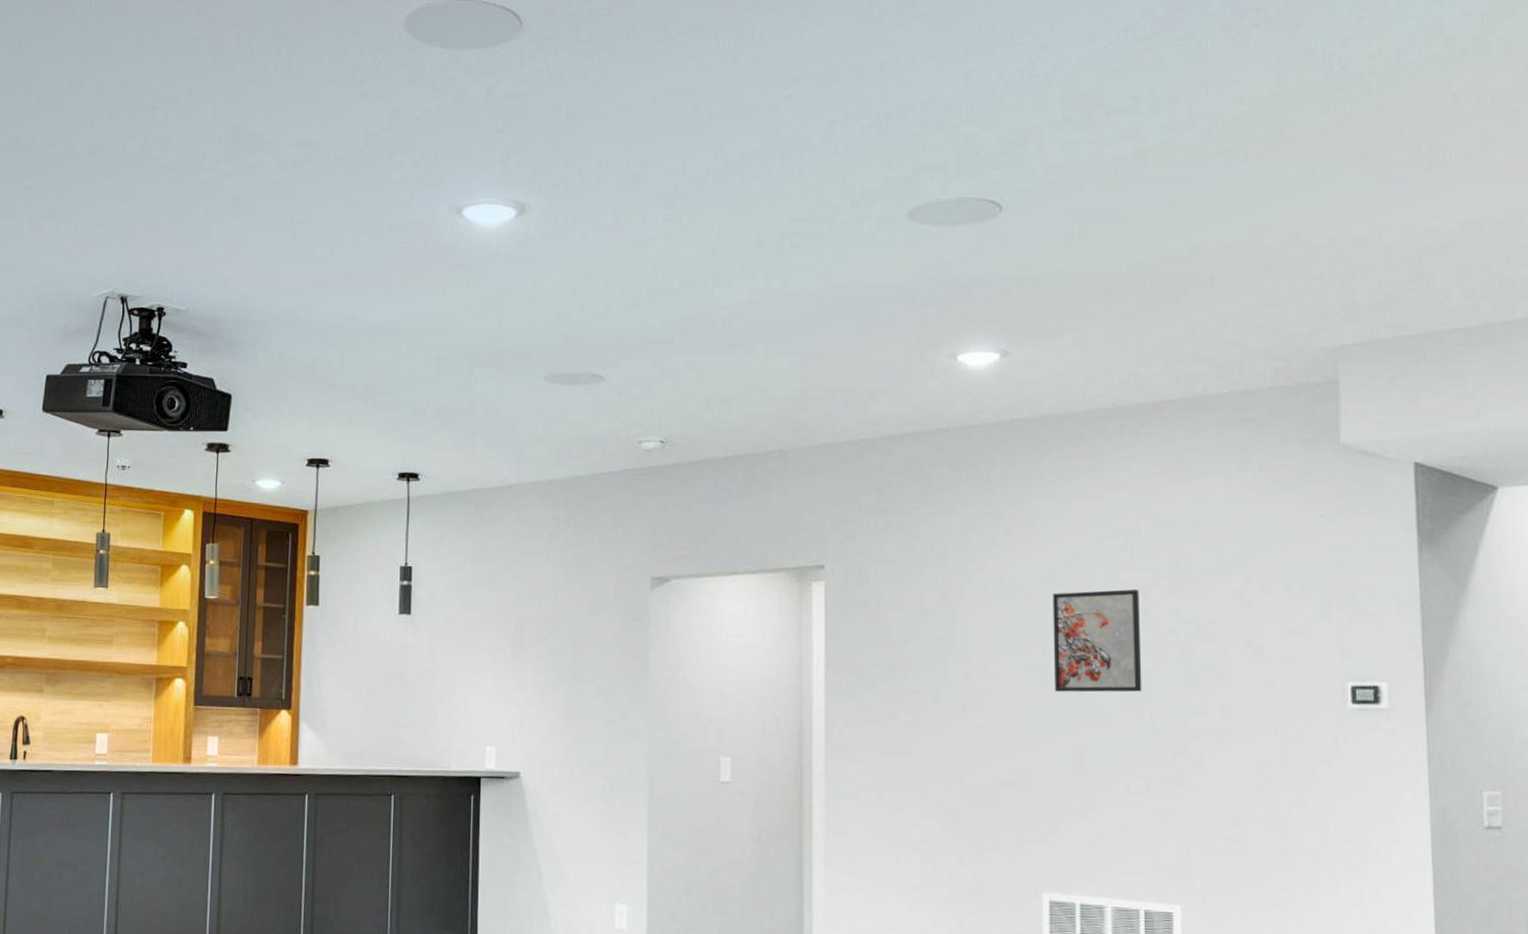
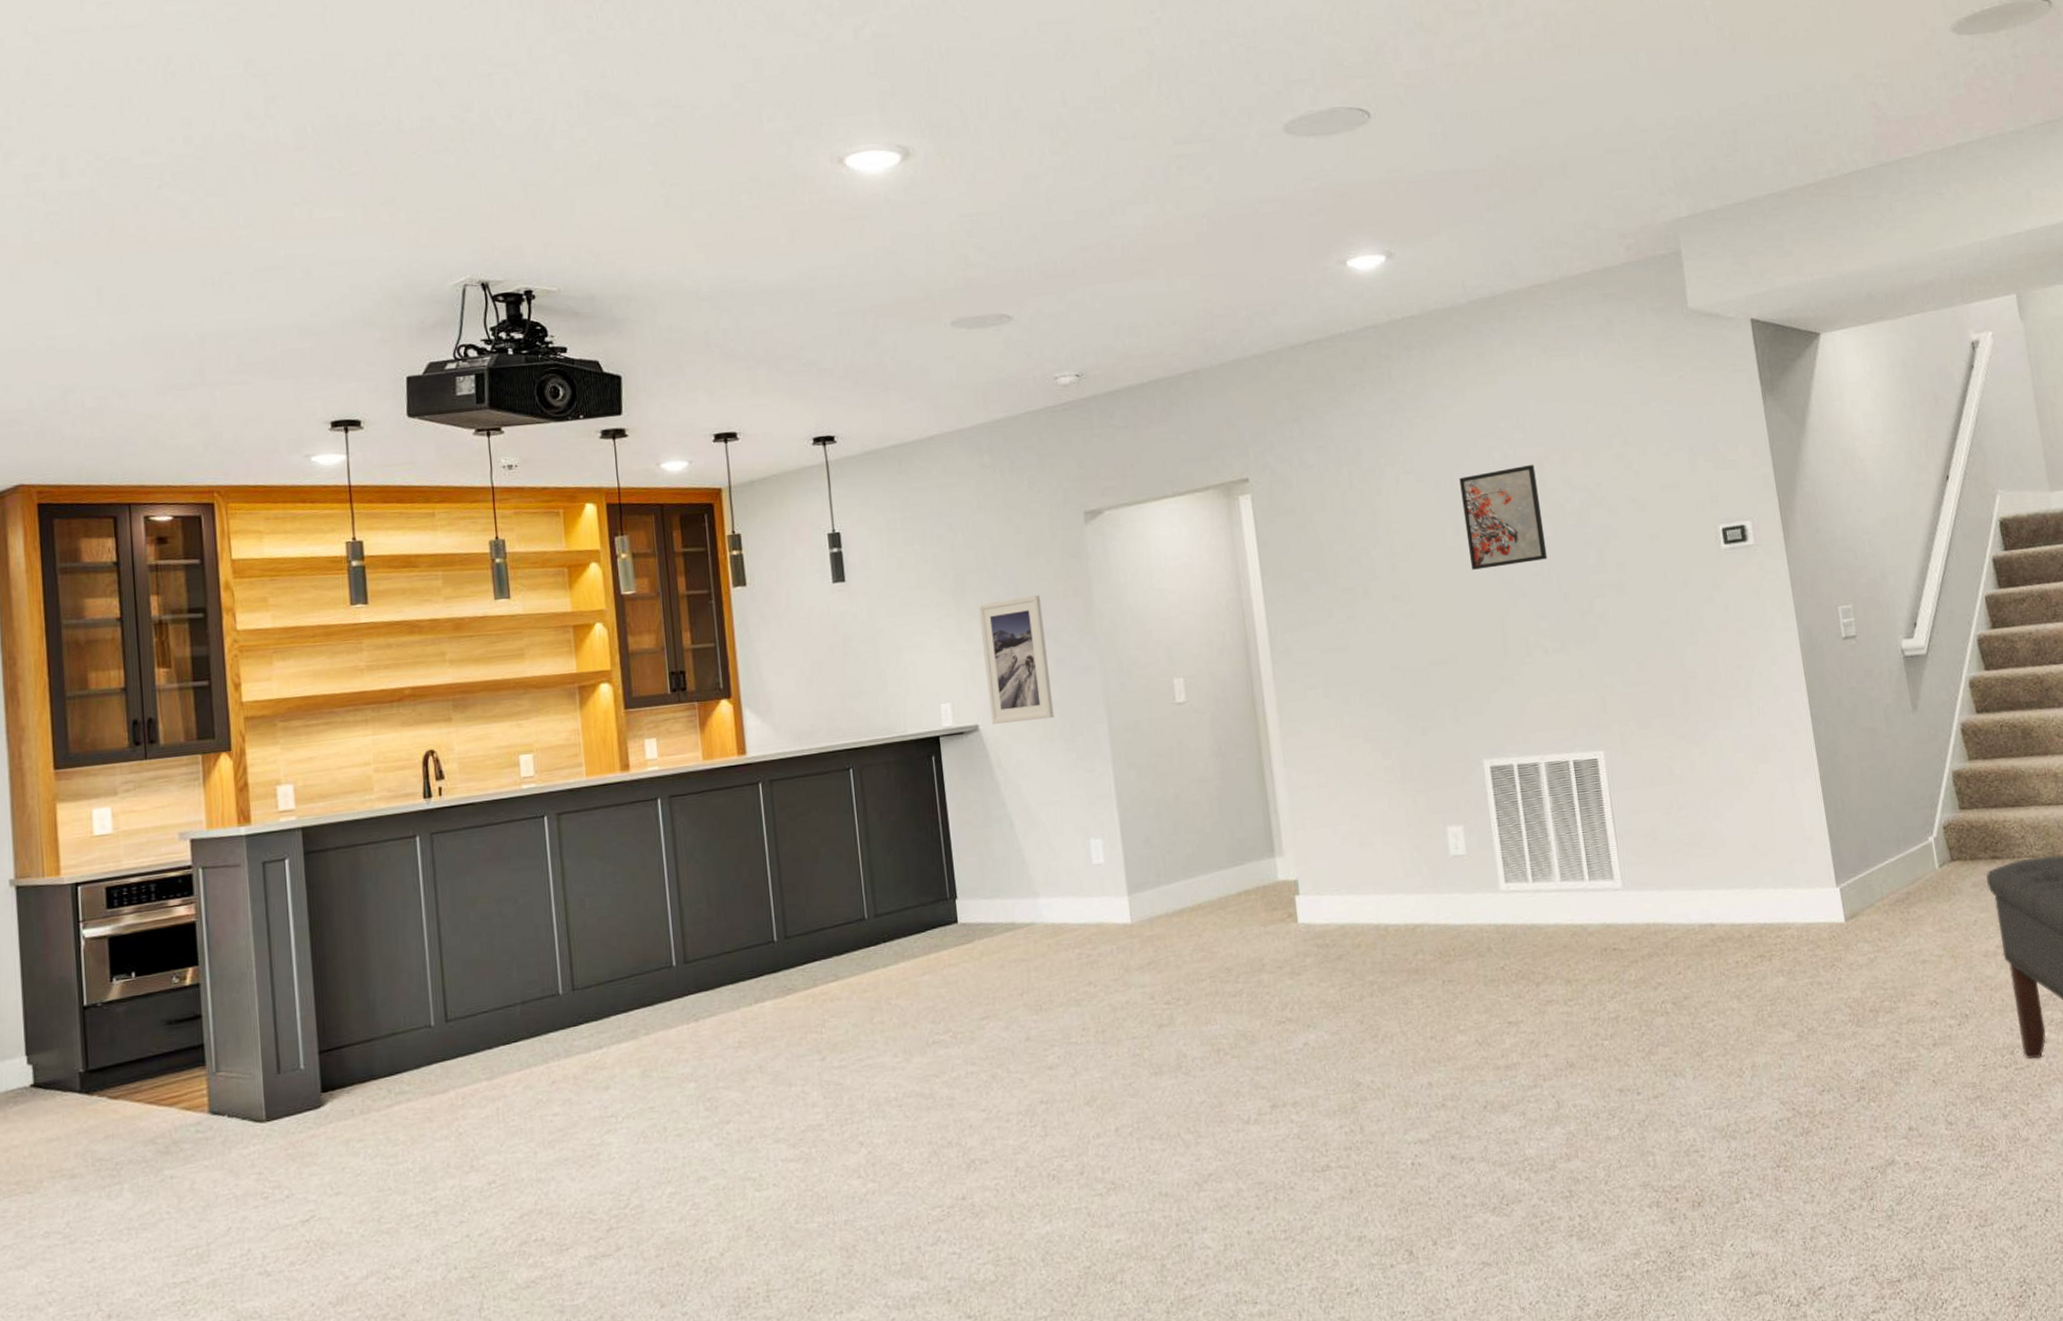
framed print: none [533,652,597,777] -> present [978,594,1055,724]

